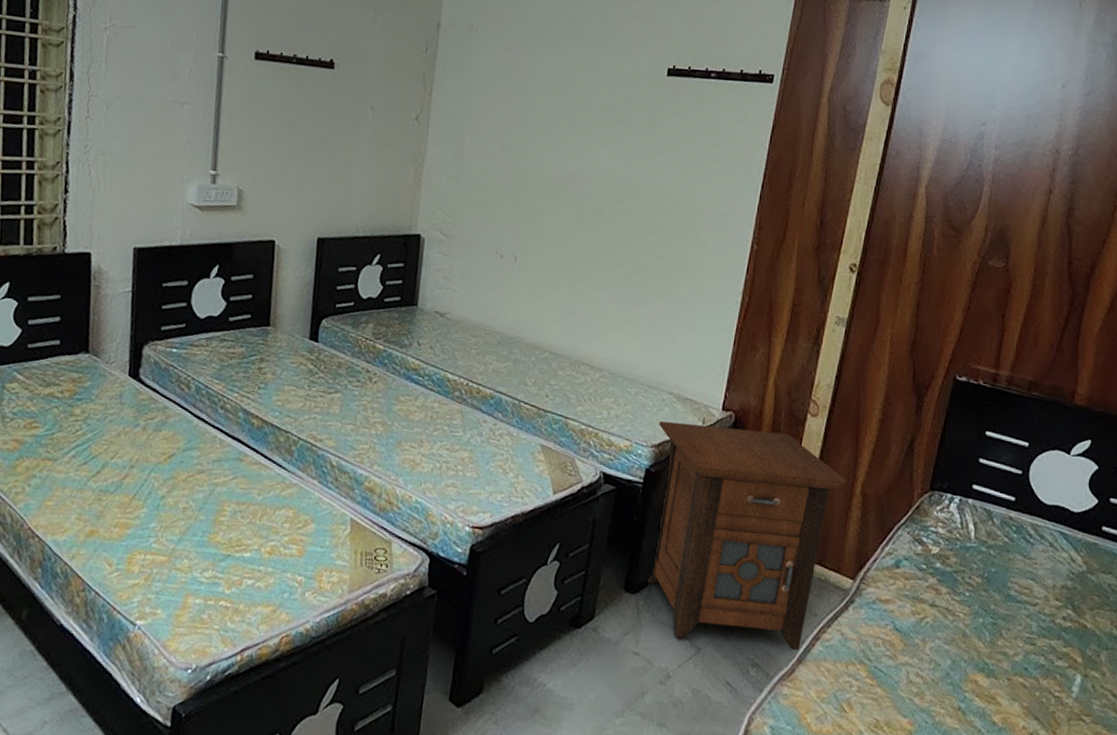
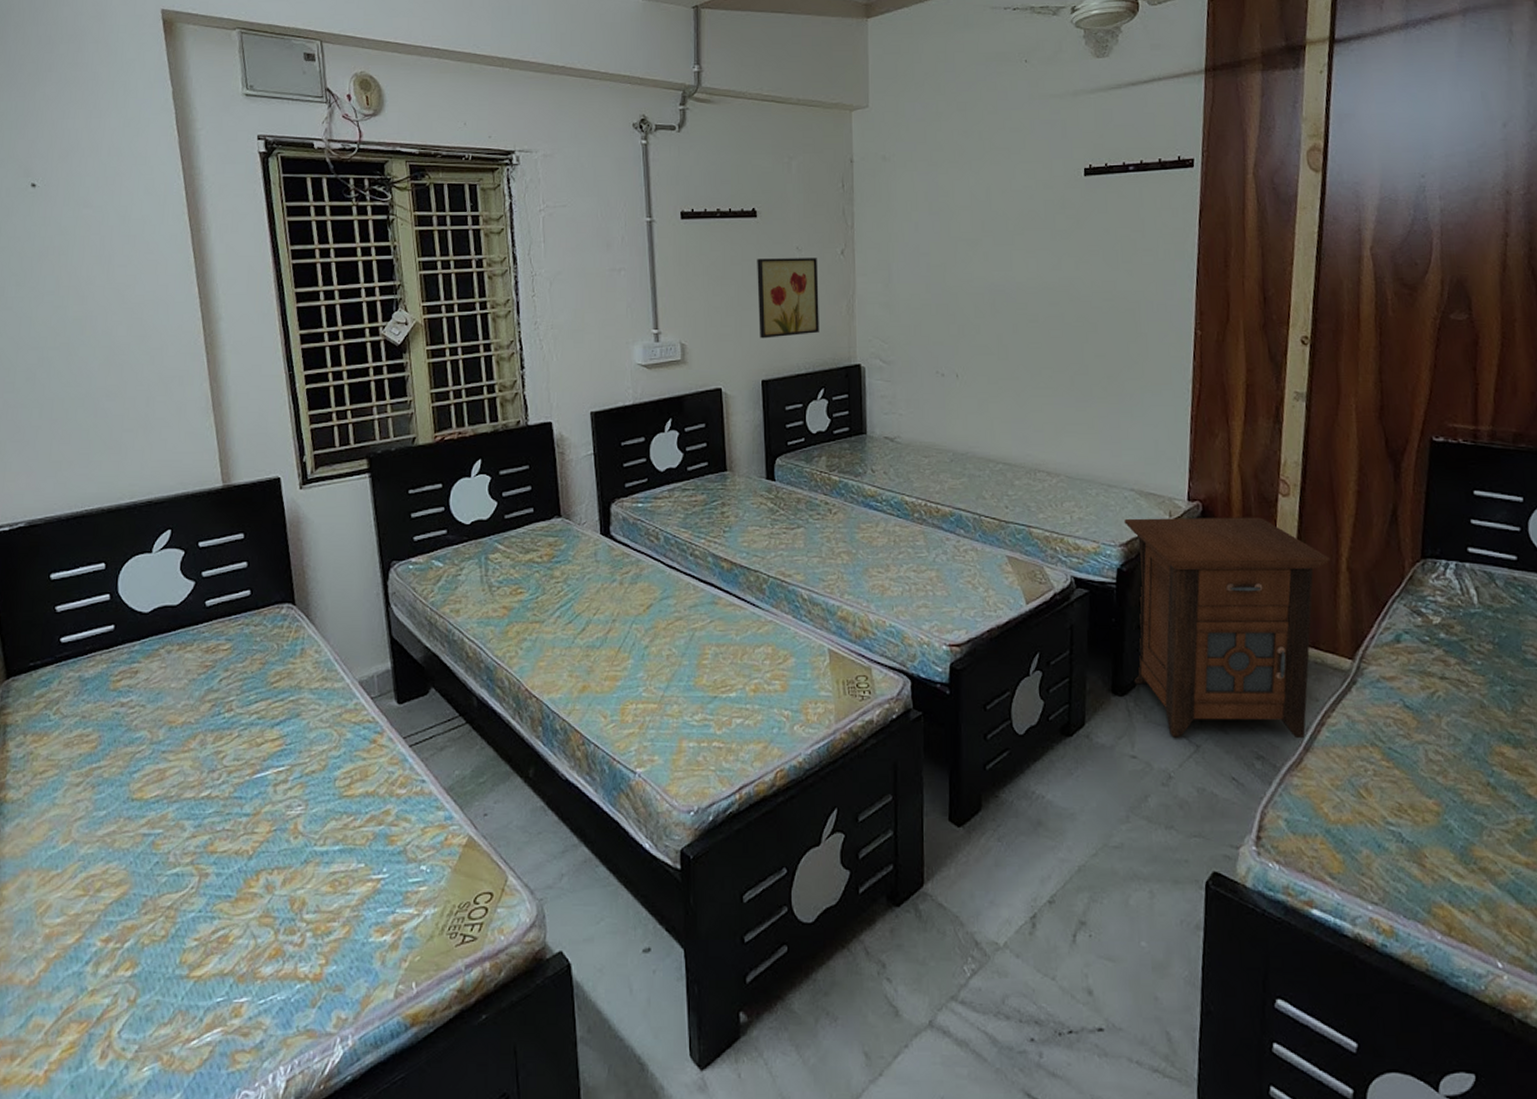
wall art: none [321,112,391,197] -> present [757,258,819,339]

